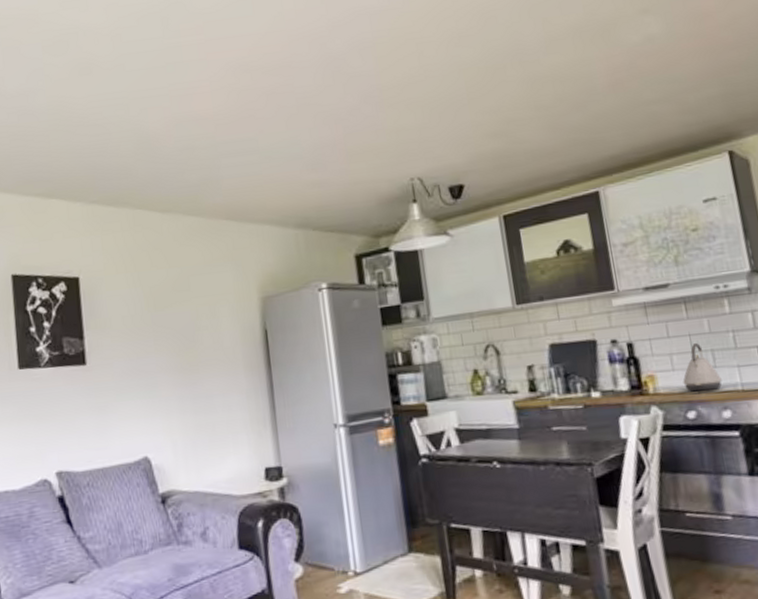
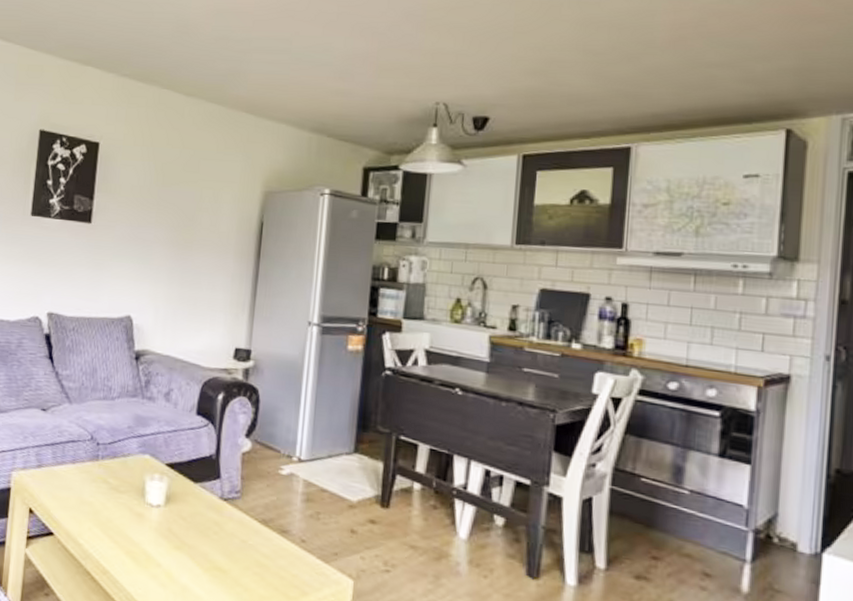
kettle: present [683,343,722,392] -> none [672,317,715,368]

